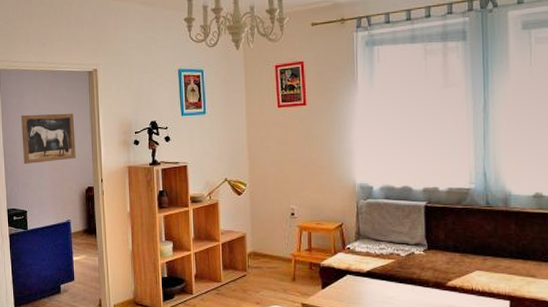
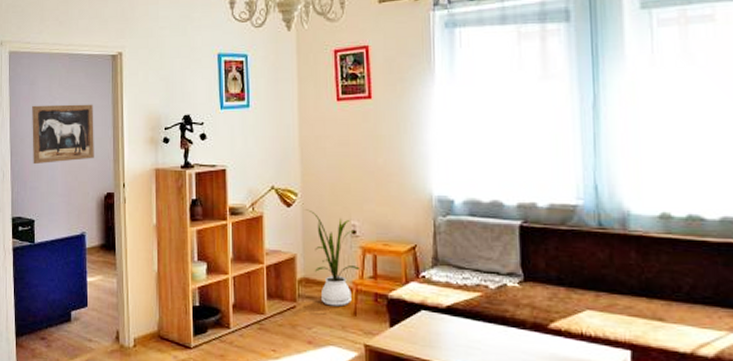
house plant: none [253,197,299,274] -> present [305,209,362,307]

